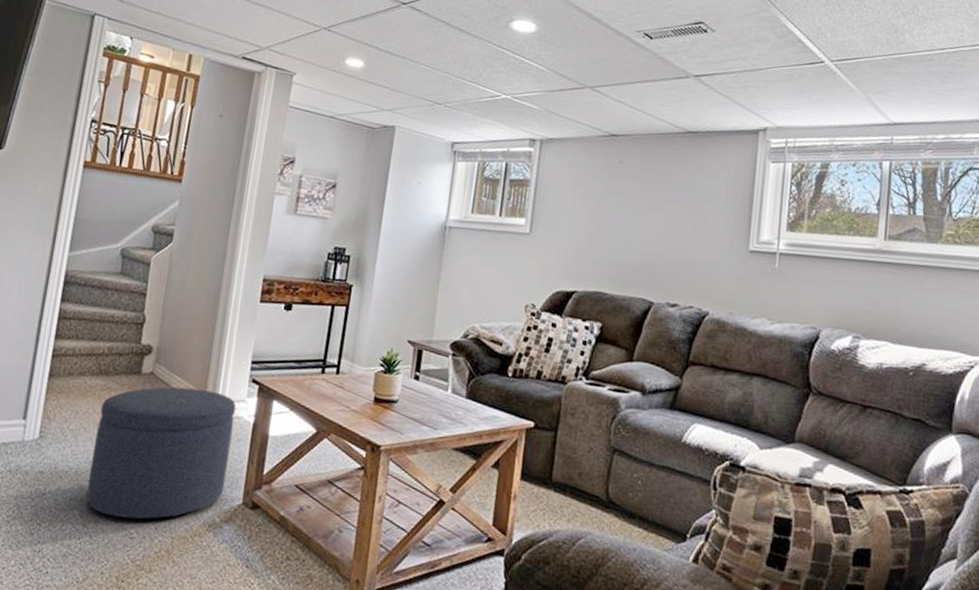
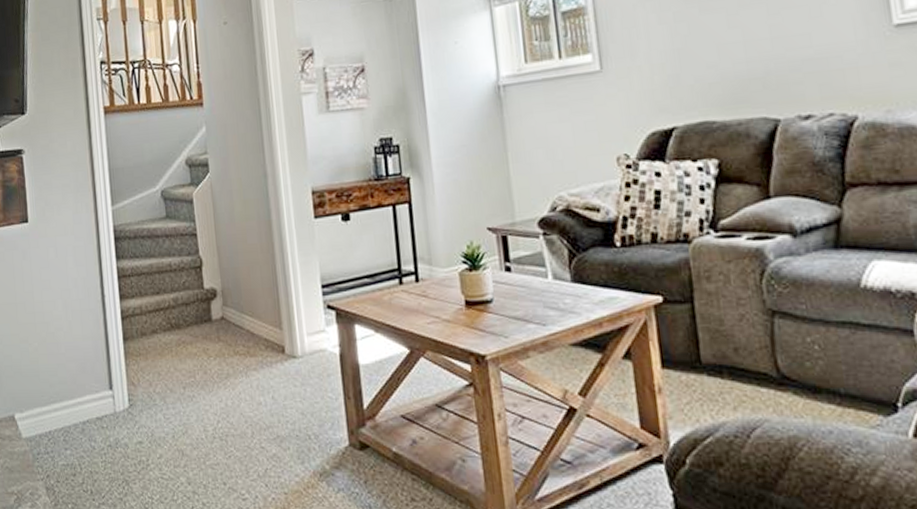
ottoman: present [86,387,236,519] -> none [181,326,326,479]

